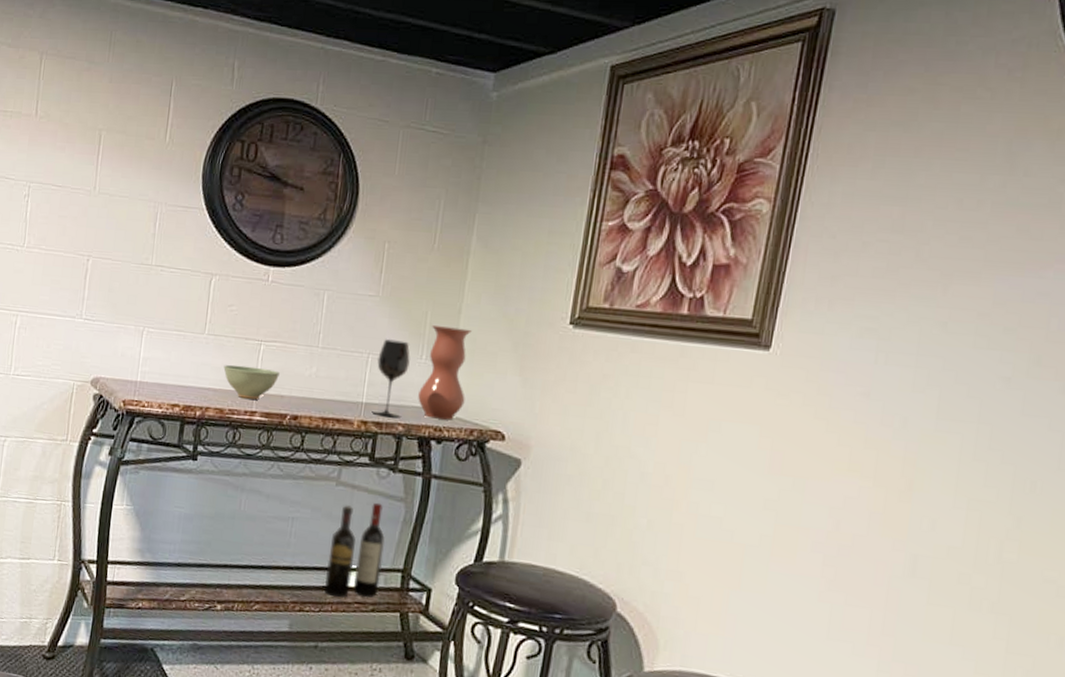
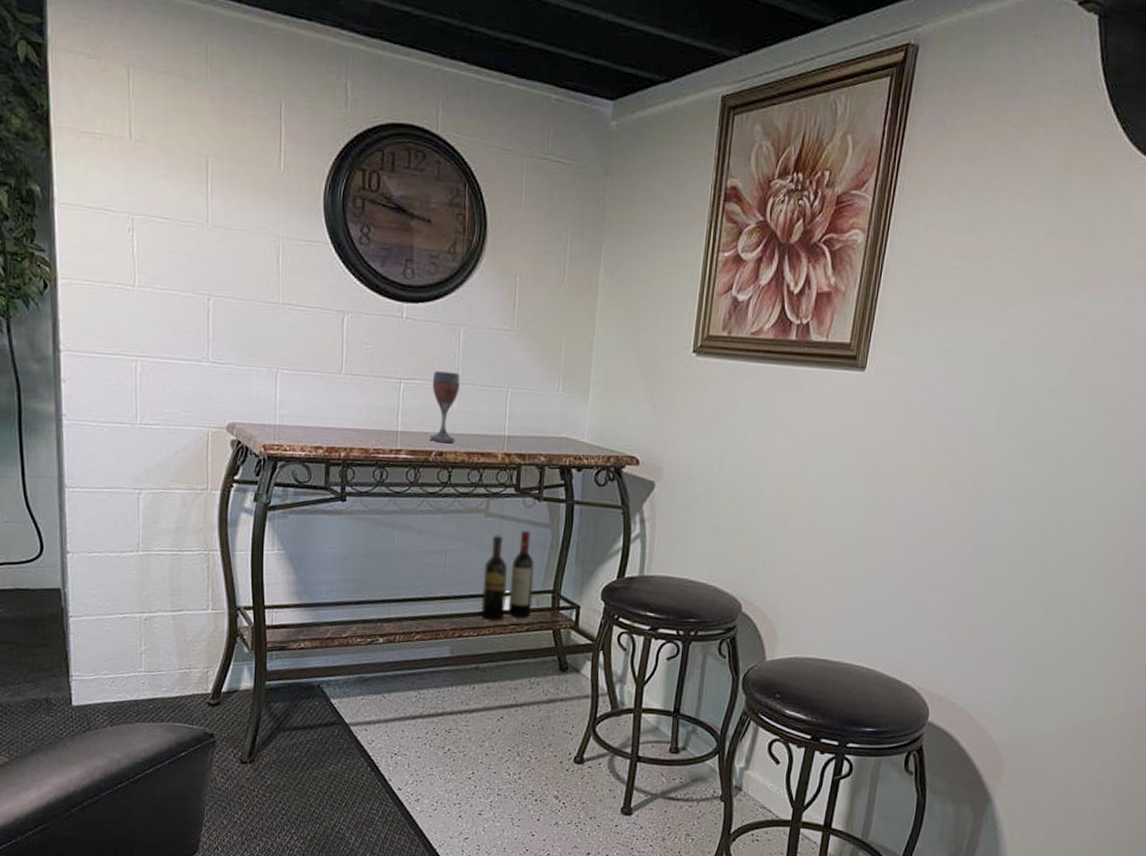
bowl: present [223,364,280,400] -> none [364,404,422,438]
cup: none [284,334,321,407] -> present [429,371,460,443]
wine glass: present [373,339,410,418] -> none [515,373,548,449]
vase: present [418,326,472,421] -> none [557,358,604,449]

